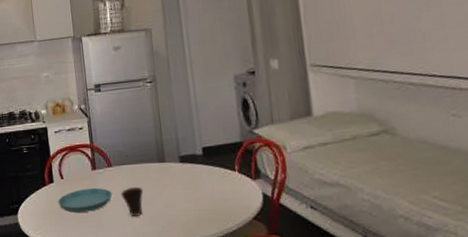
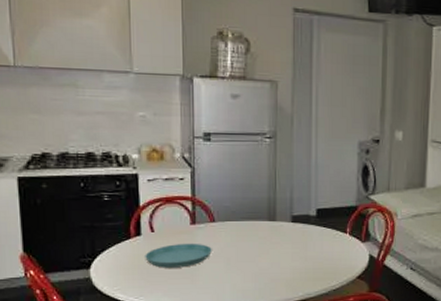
cup: present [120,186,144,216] -> none [222,243,249,273]

